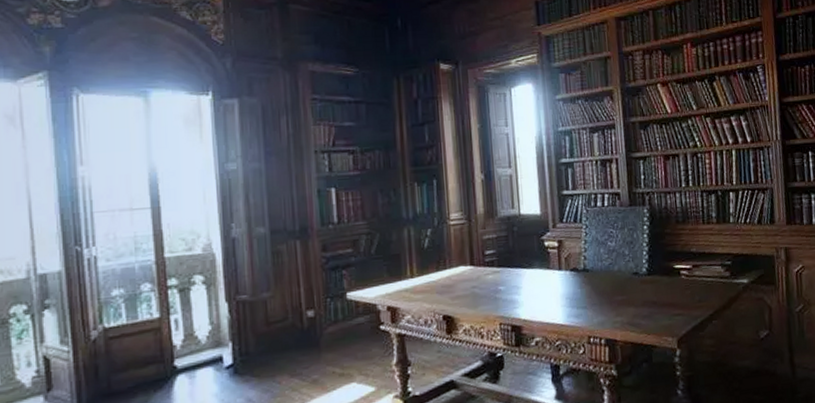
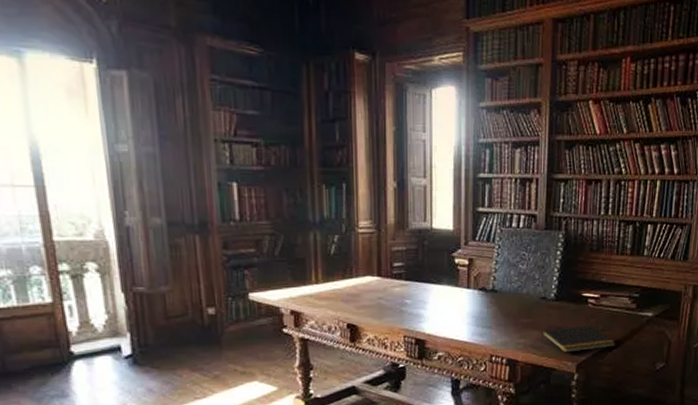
notepad: none [637,297,714,328] -> present [540,325,615,353]

